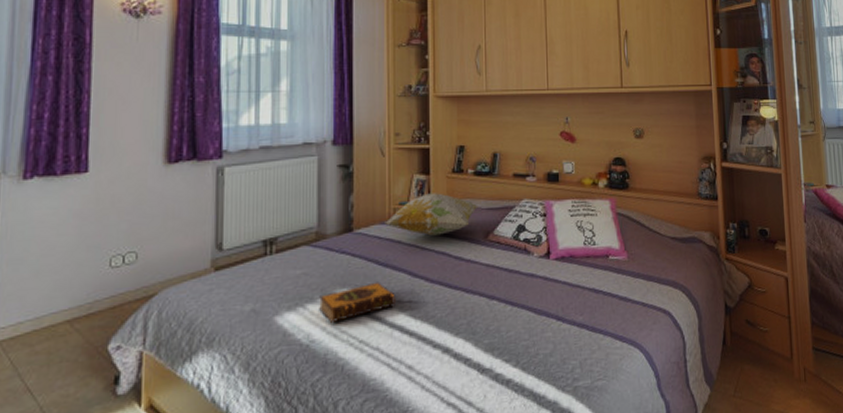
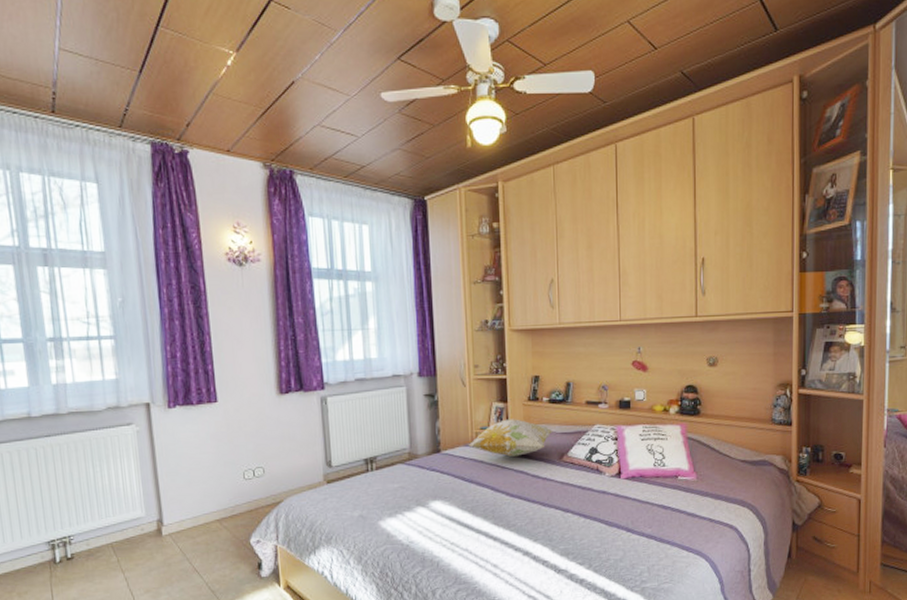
hardback book: present [319,281,396,324] -> none [415,495,481,529]

